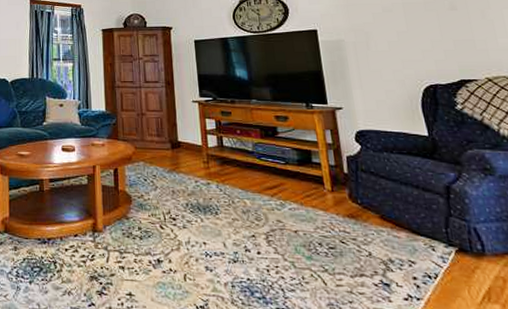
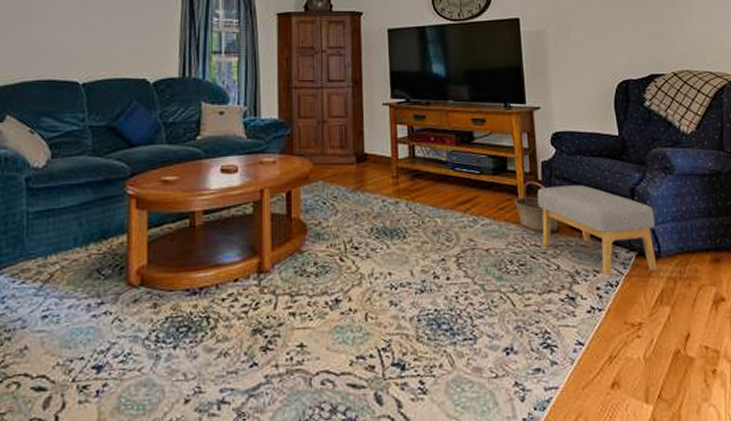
basket: none [320,173,367,221] -> present [513,181,558,233]
footstool: none [343,179,483,270] -> present [537,185,658,277]

